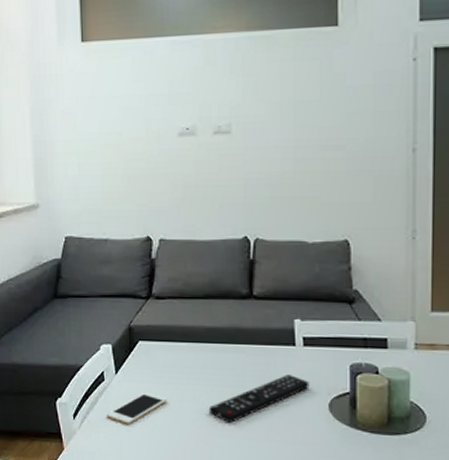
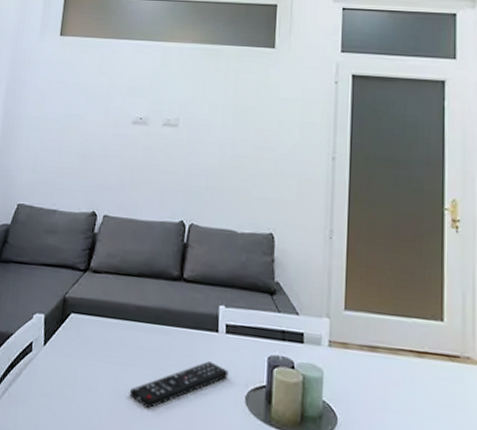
cell phone: present [107,392,168,424] -> none [29,367,91,401]

